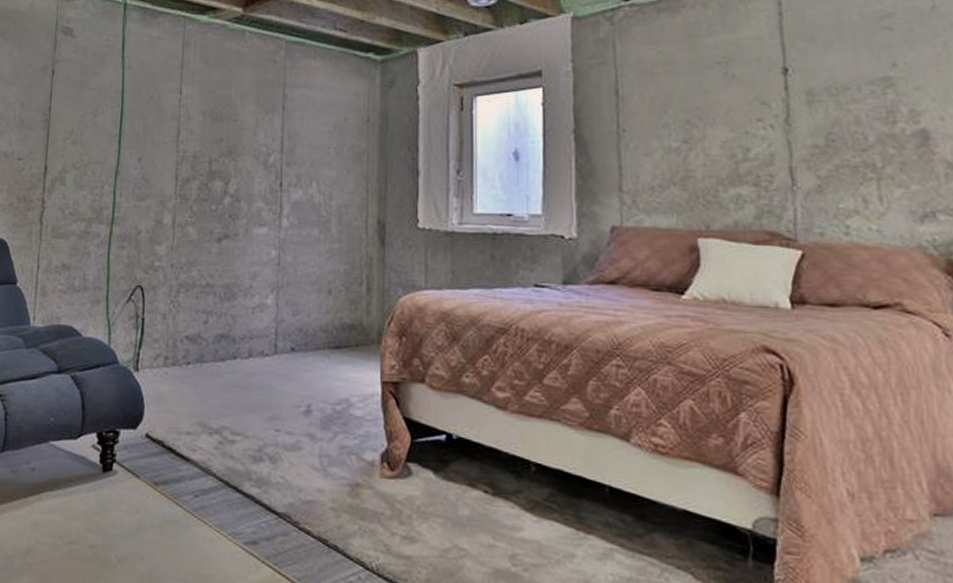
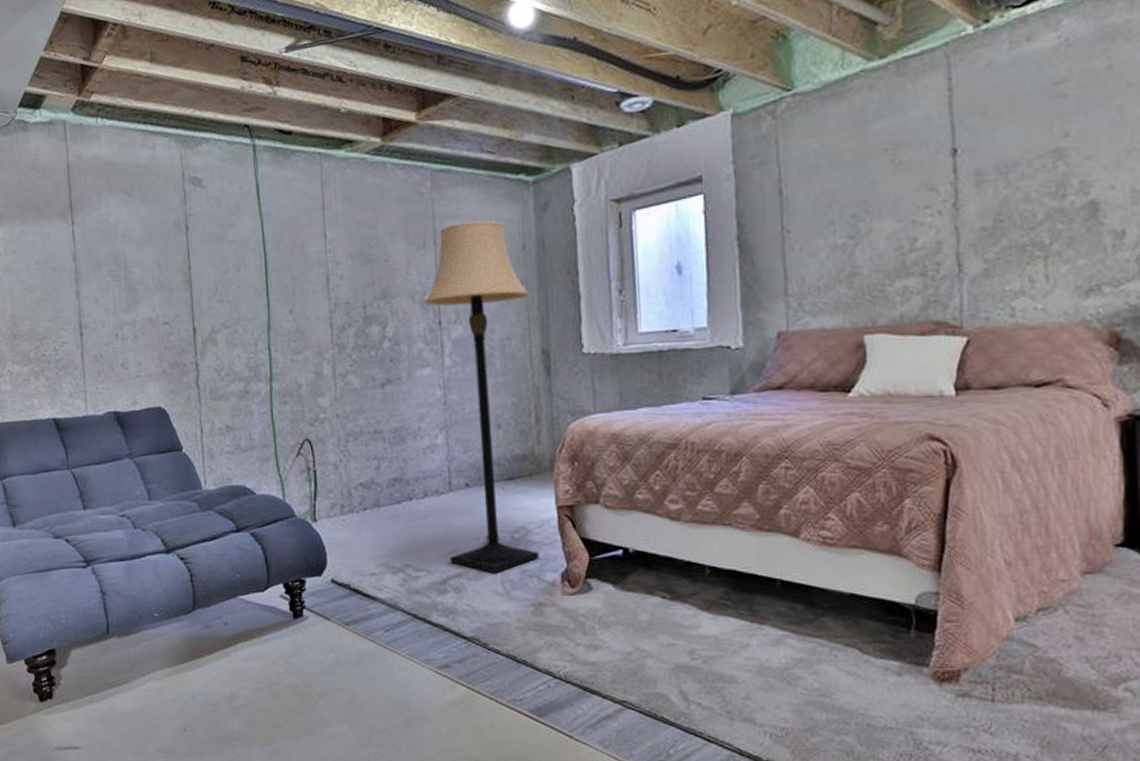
lamp: none [266,92,371,447] -> present [423,220,540,574]

